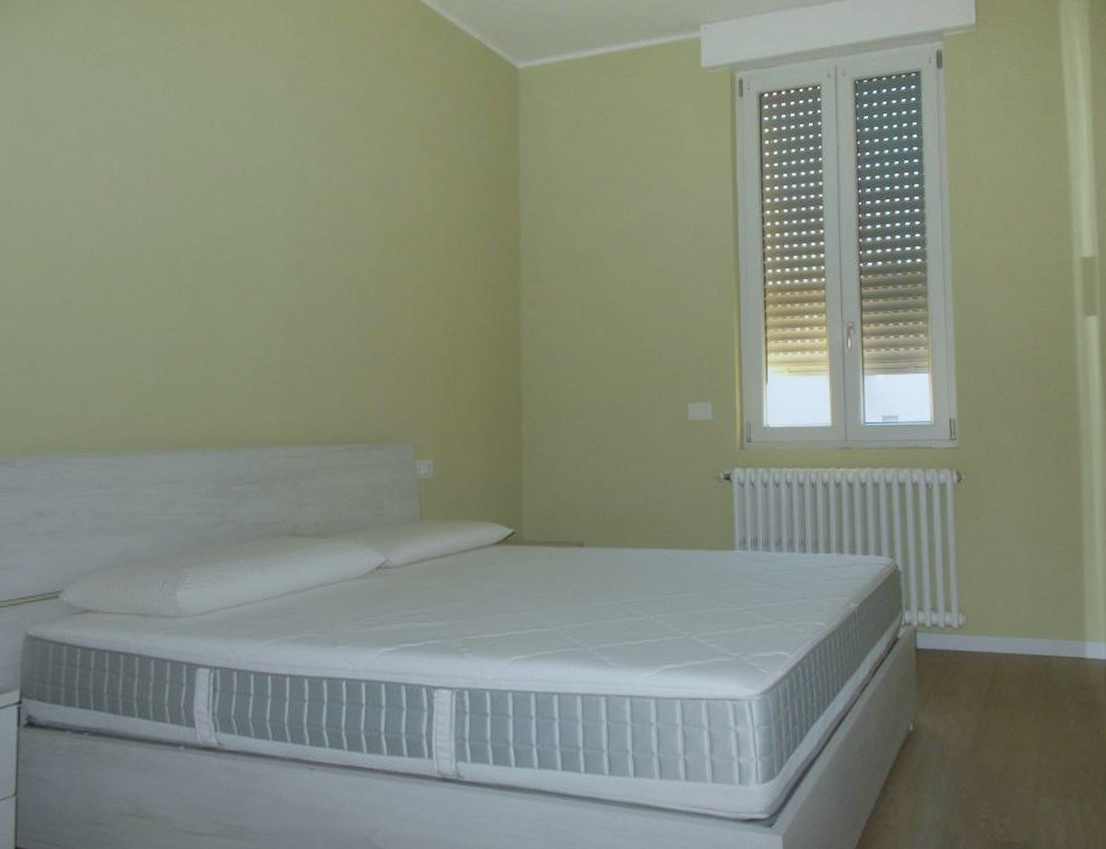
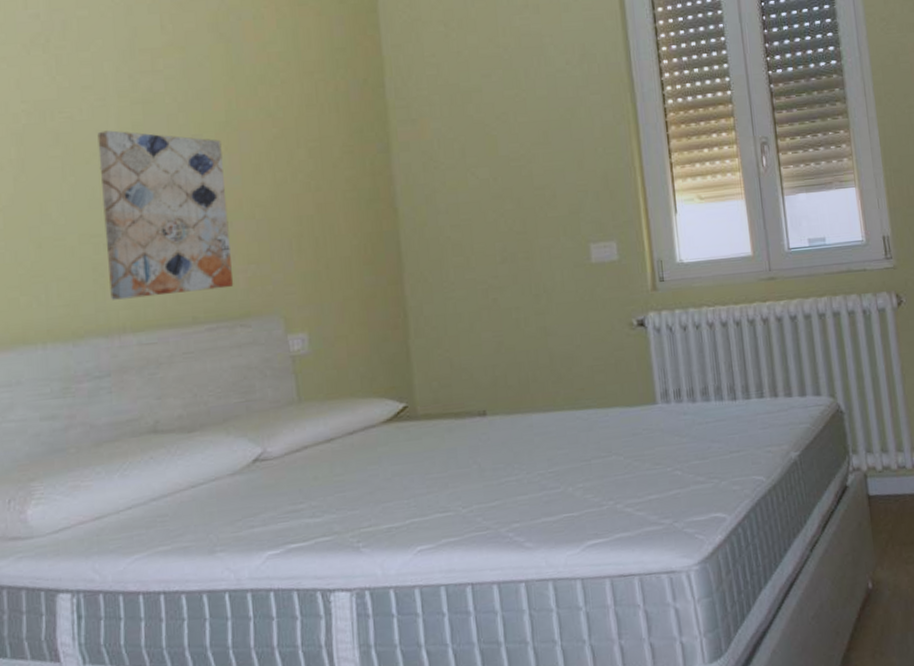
wall art: none [265,267,373,416] -> present [97,130,234,300]

